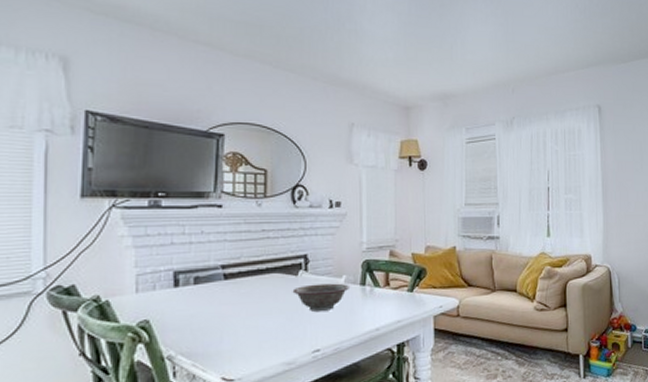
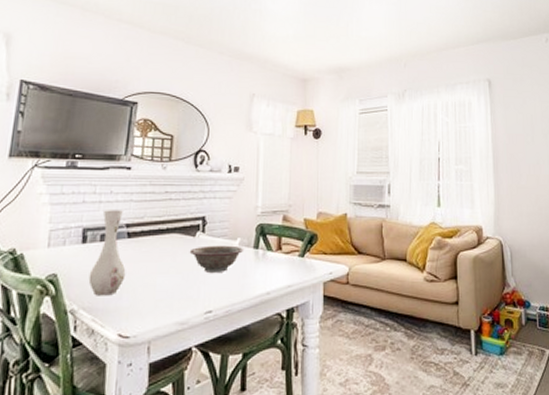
vase: none [184,251,225,341] -> present [88,210,126,296]

